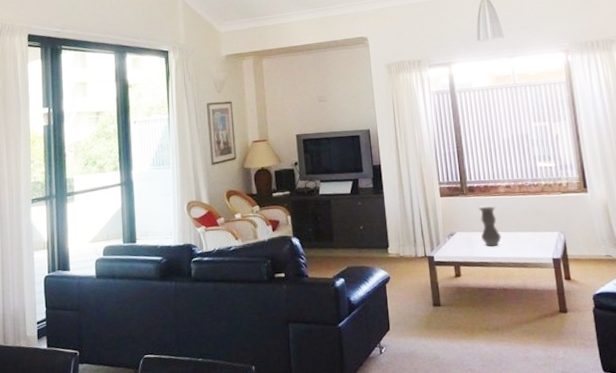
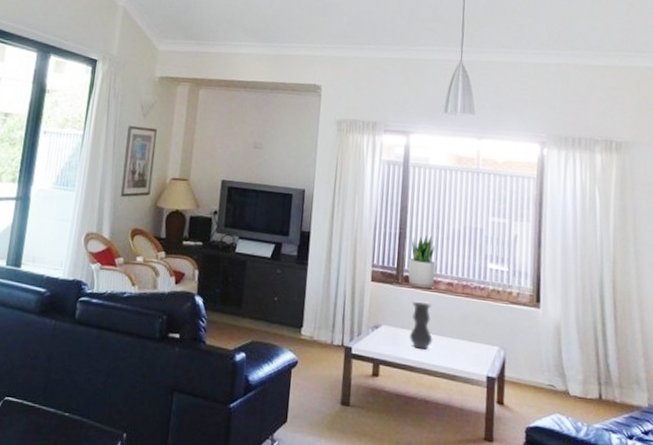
planter: none [468,148,495,195] -> present [408,235,436,289]

